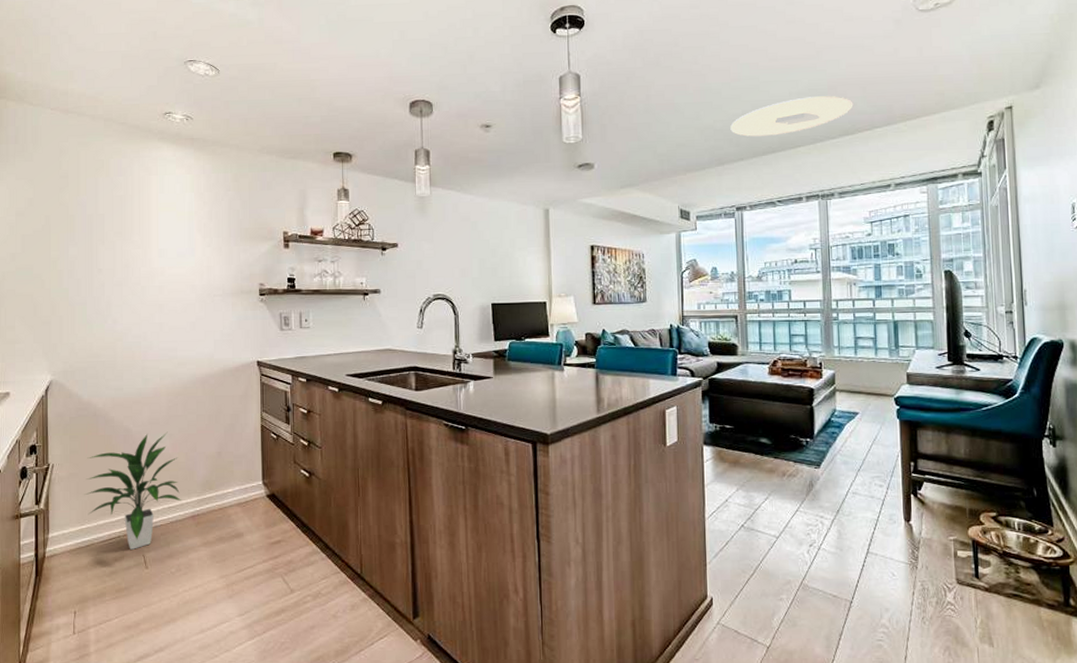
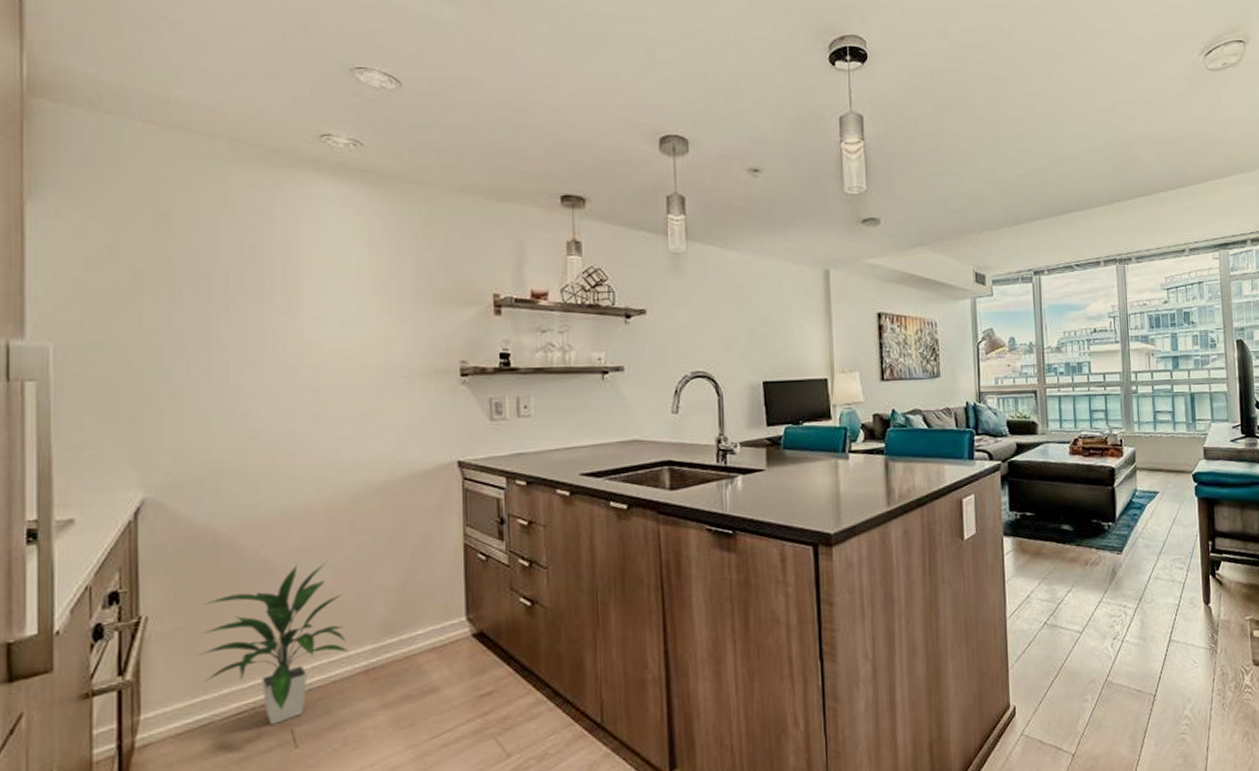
ceiling light: present [730,96,854,137] -> none [1026,153,1149,194]

